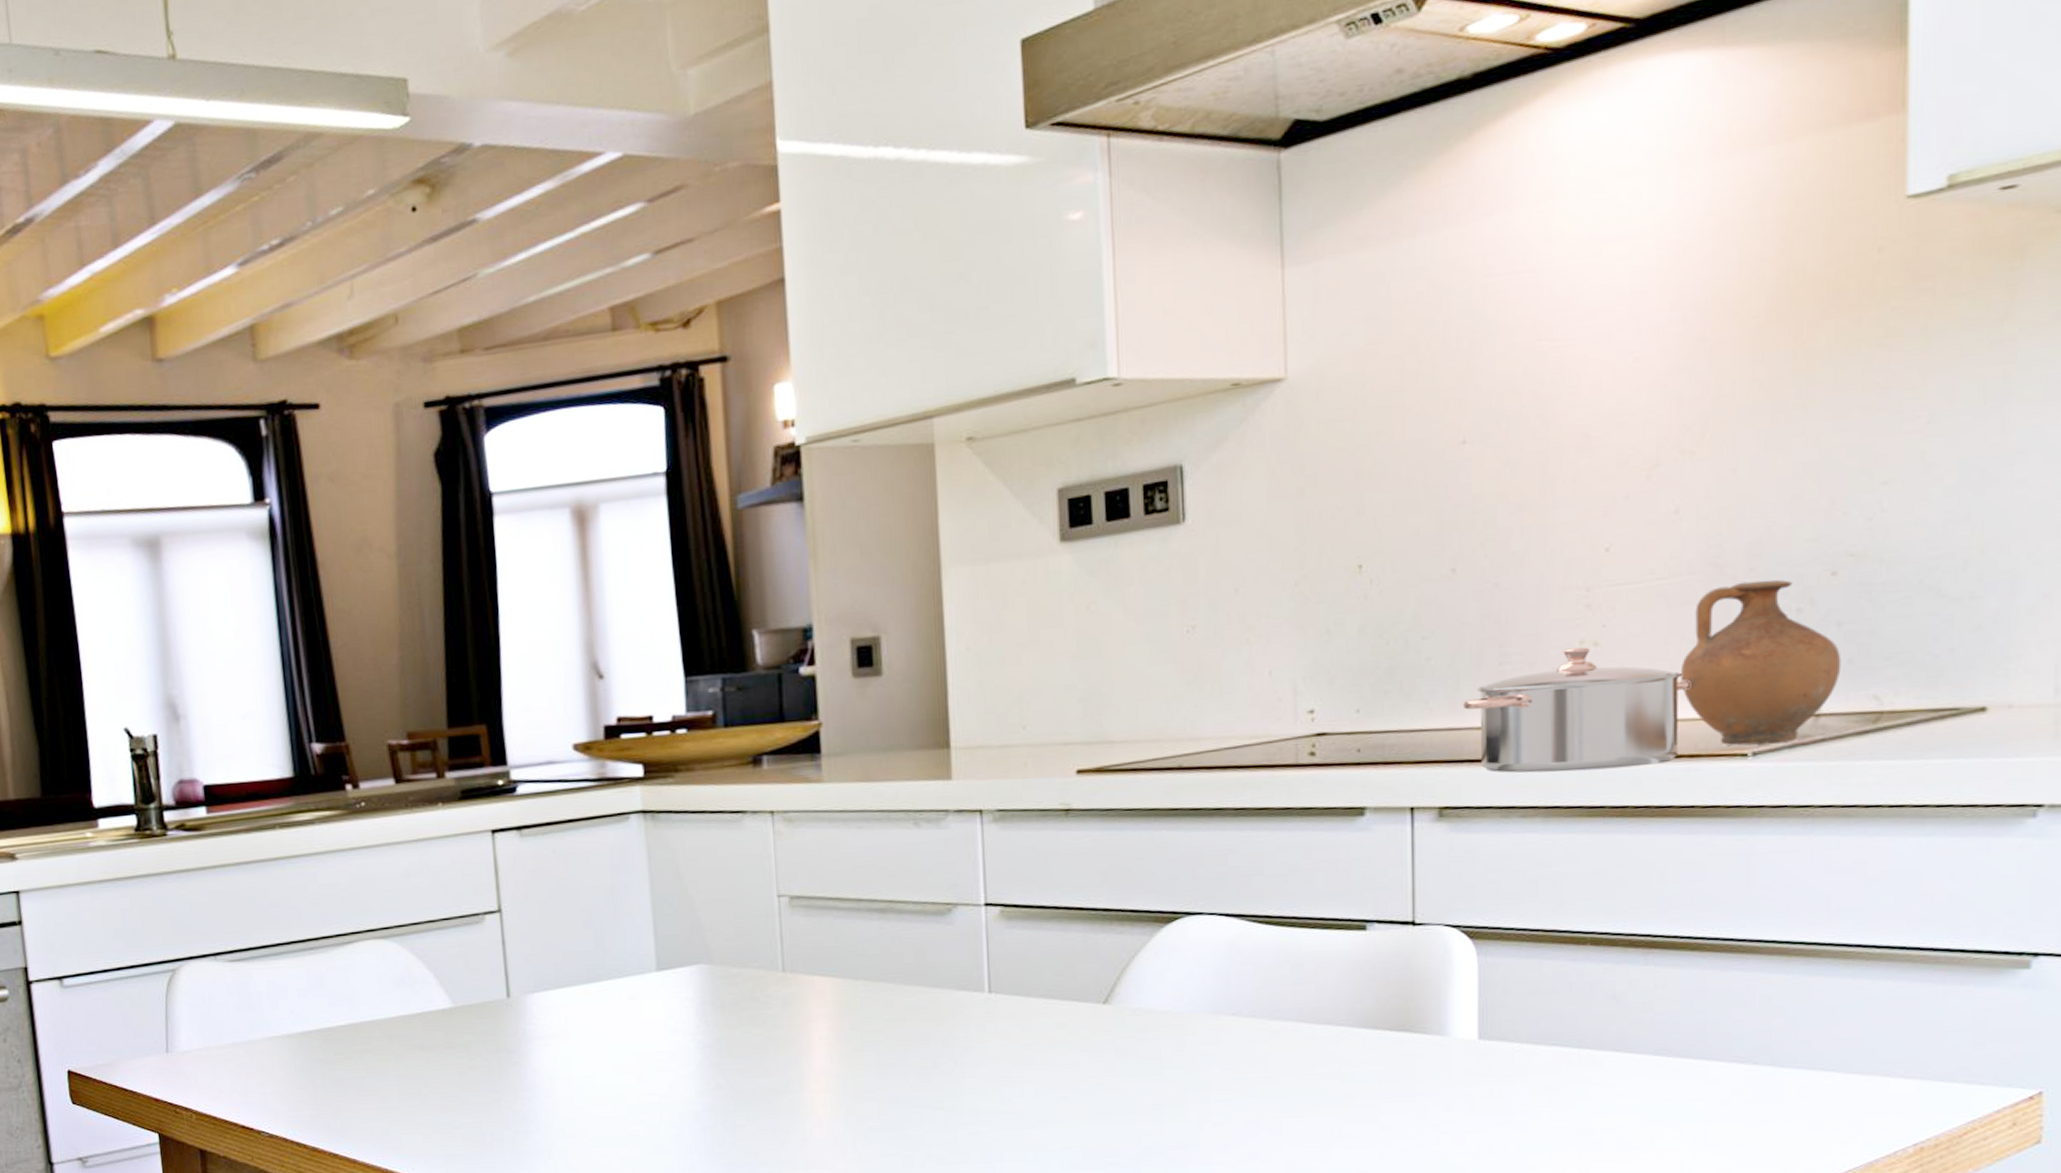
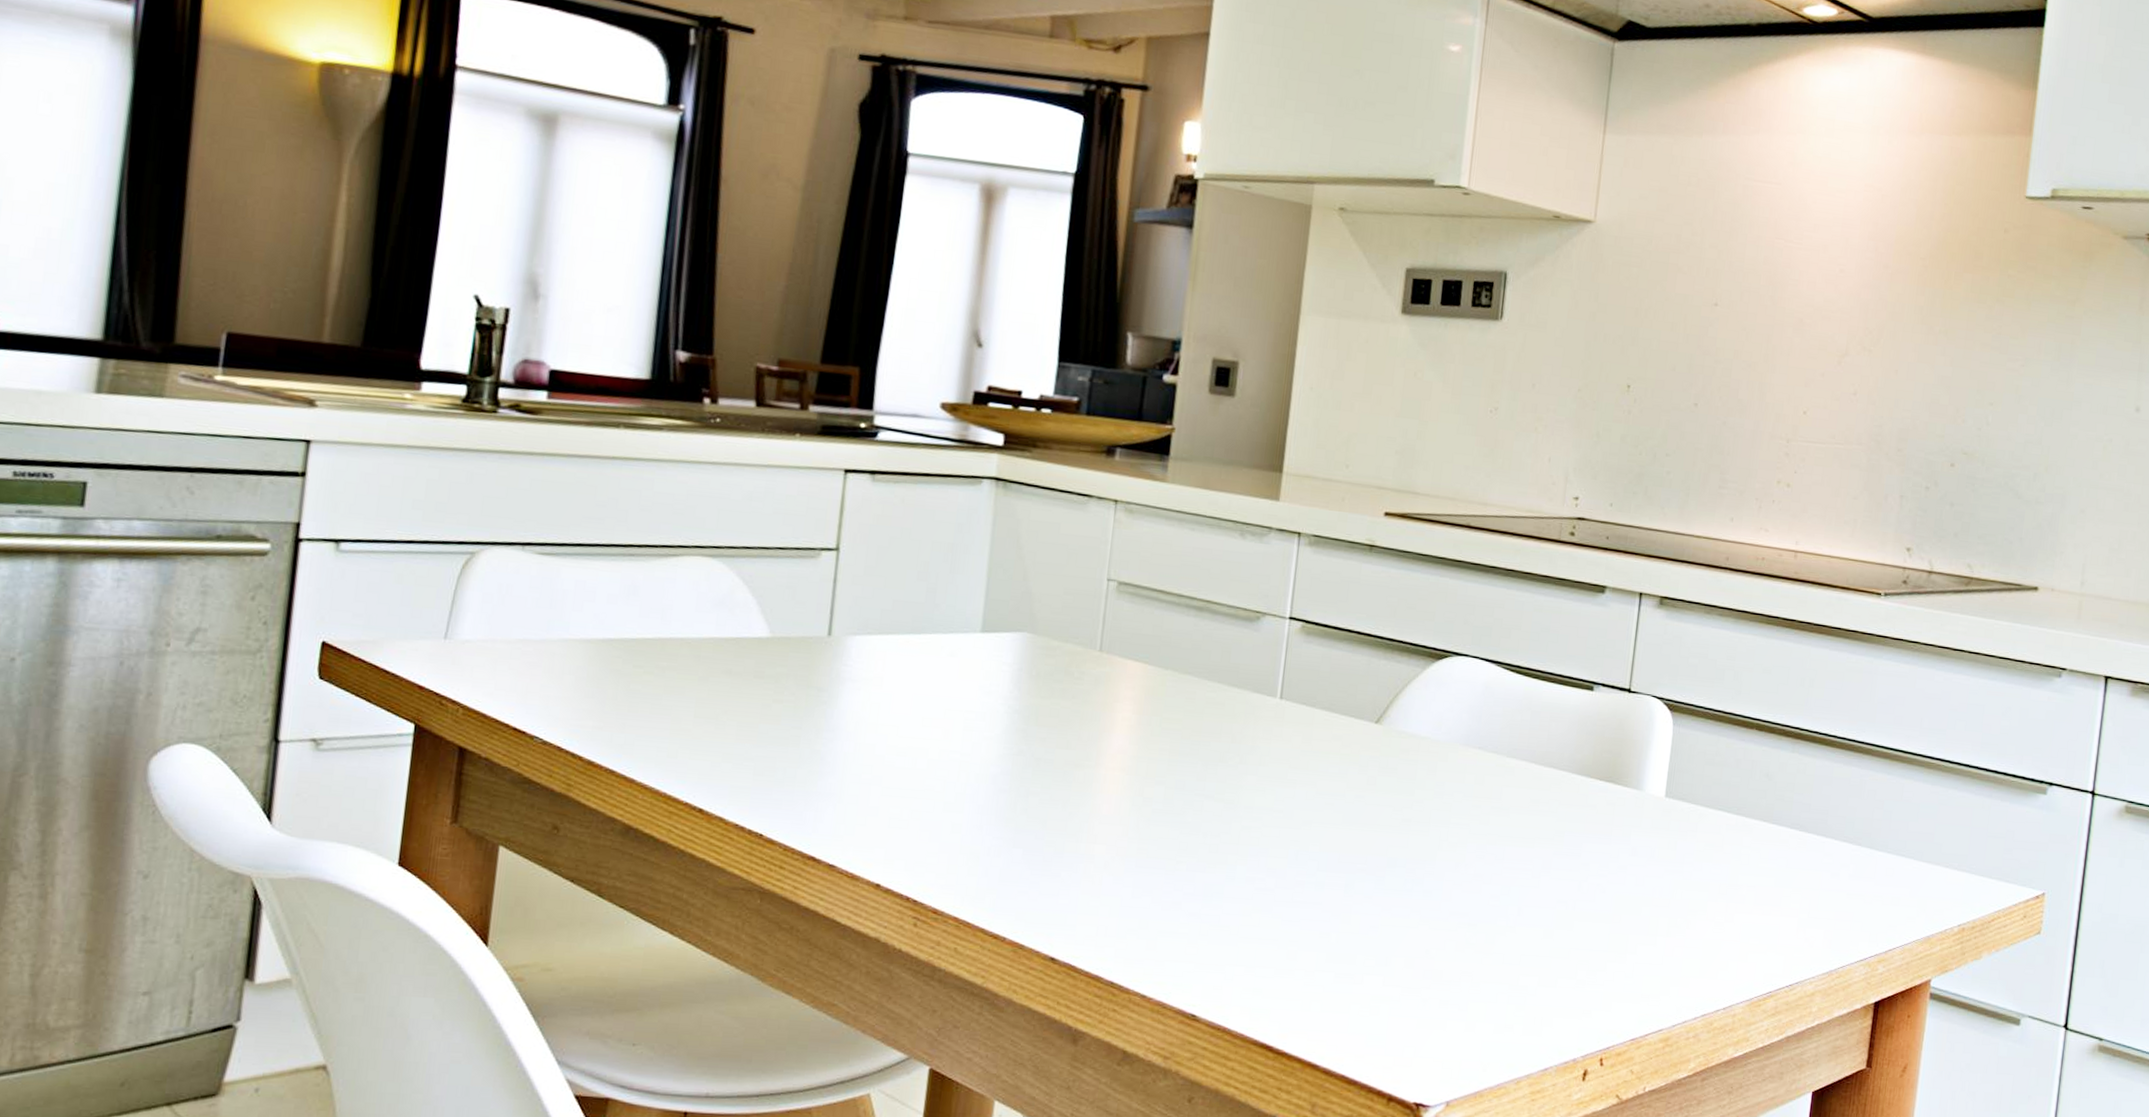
cooking pot: present [1462,647,1691,773] -> none [1688,485,1850,590]
ceramic jug: present [1680,579,1842,746] -> none [1842,458,1950,590]

